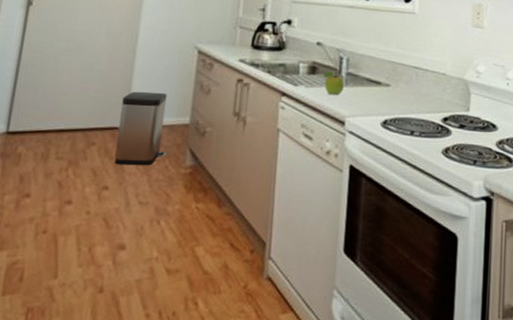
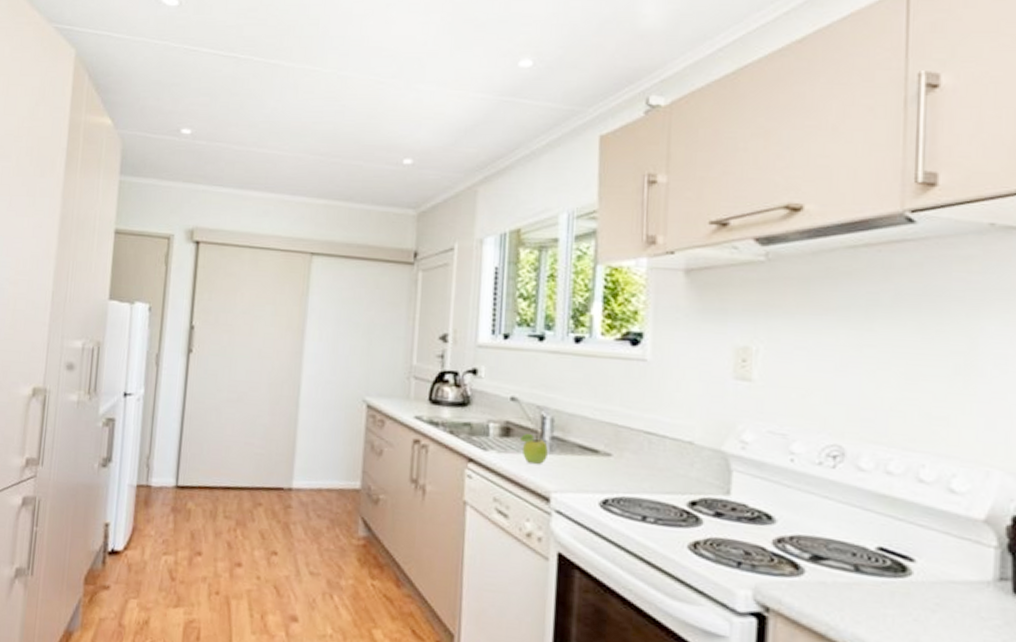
pedal bin: present [114,91,168,166] -> none [282,449,338,533]

